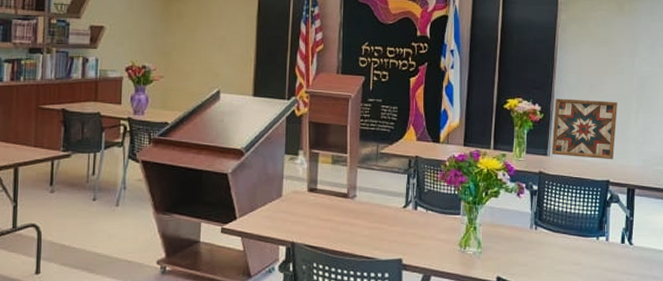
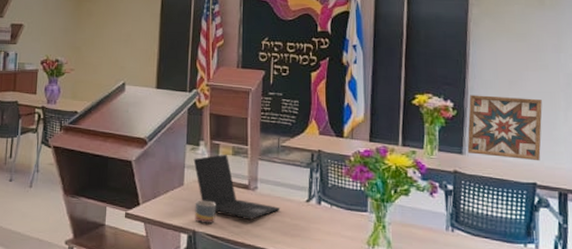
laptop: none [292,163,378,229] -> present [193,154,281,221]
mug: none [293,210,316,234] -> present [195,200,217,224]

